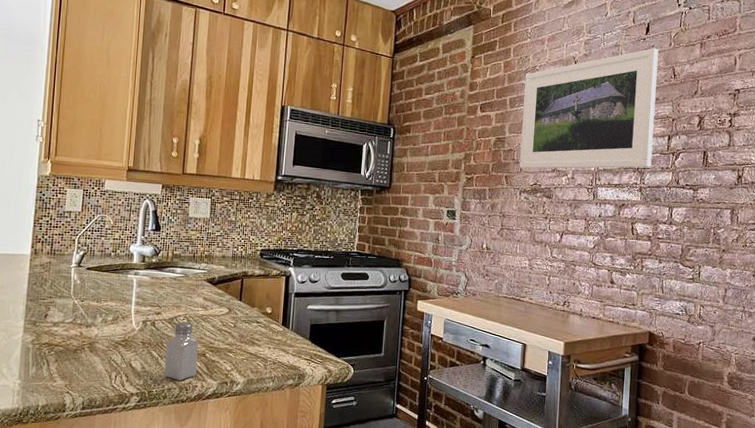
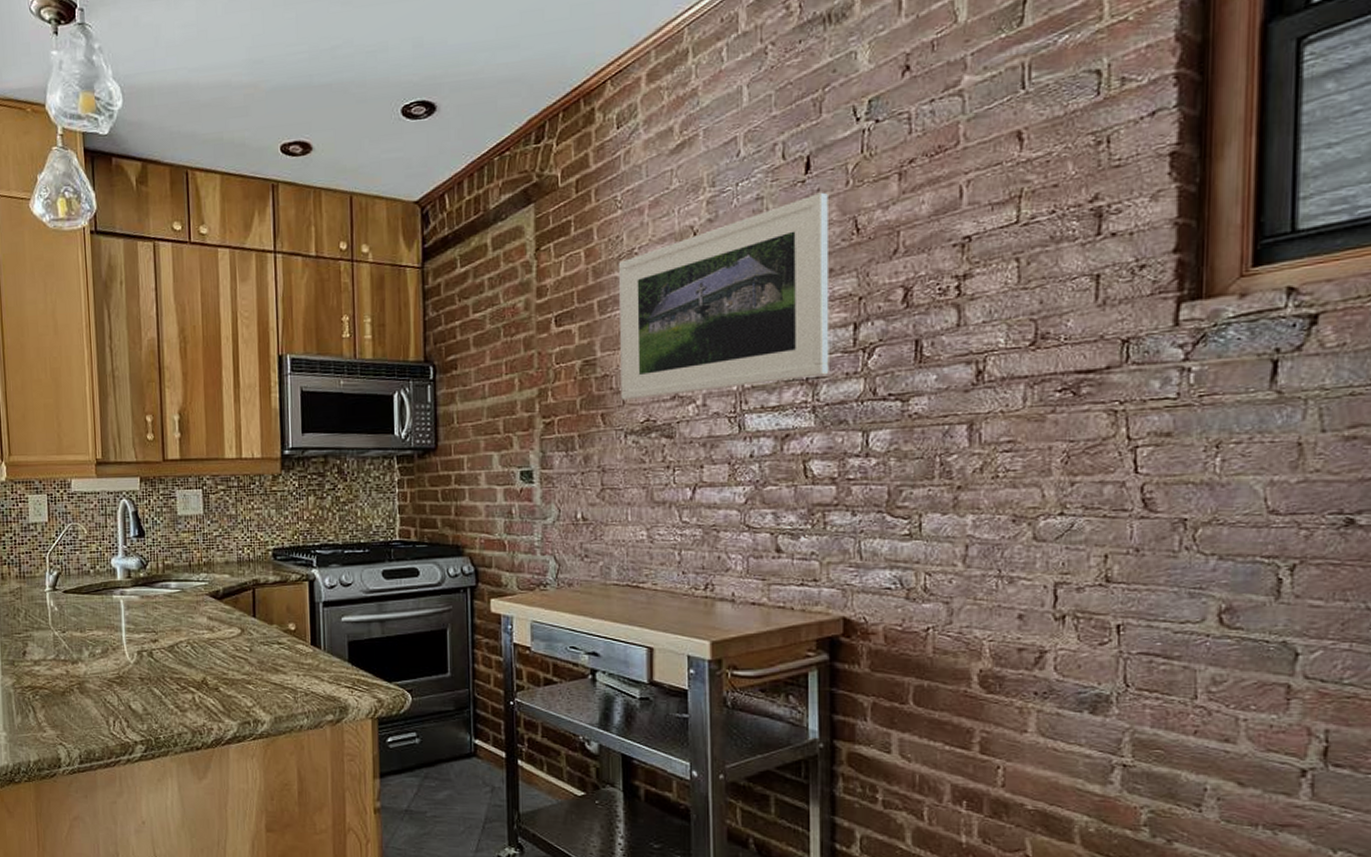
saltshaker: present [164,322,199,380] -> none [169,649,210,723]

